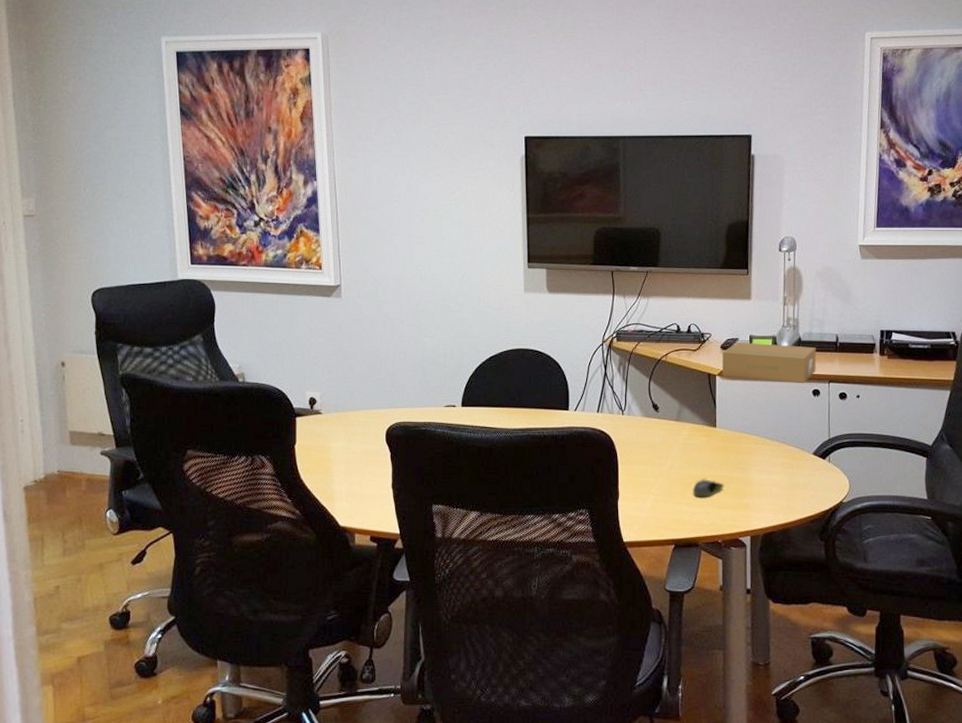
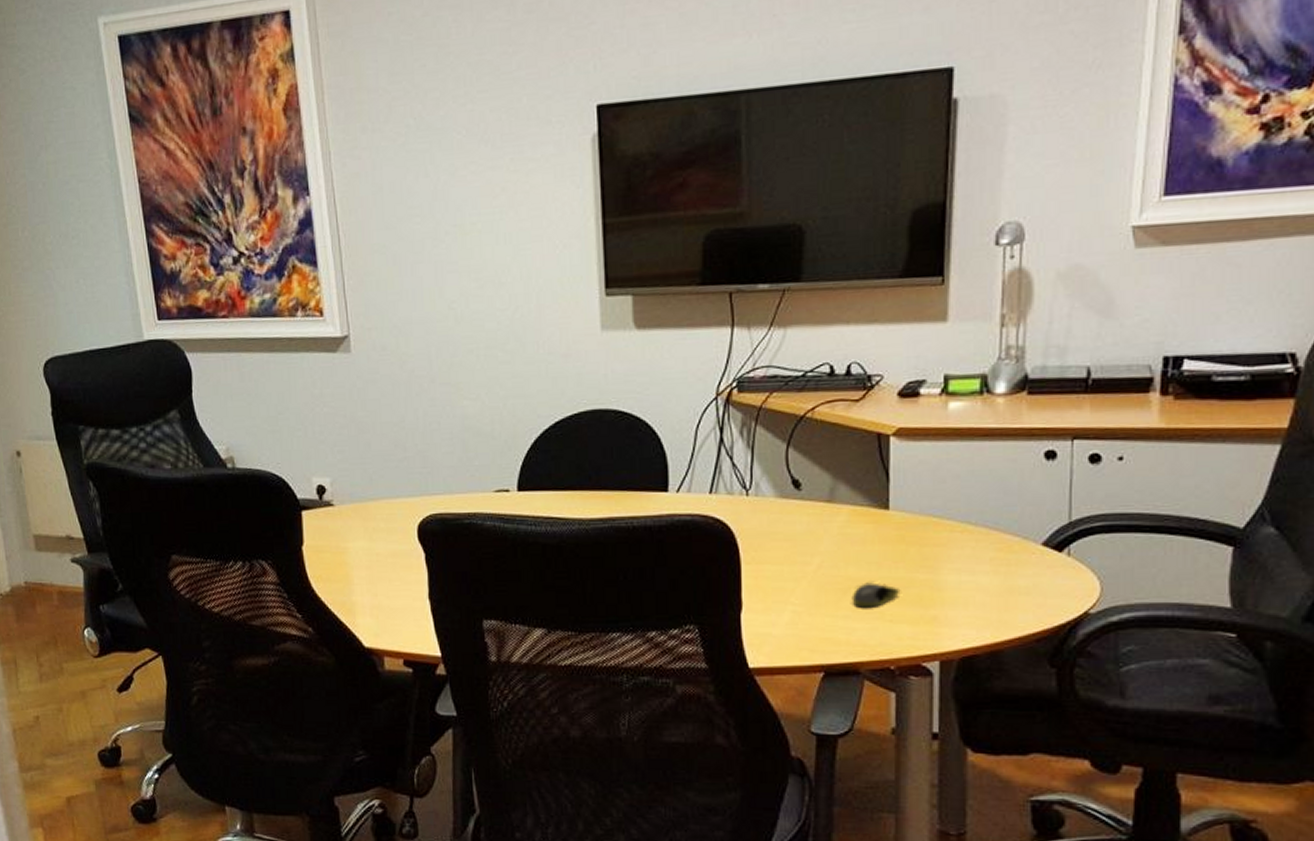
box: present [722,341,817,384] -> none [899,384,1053,443]

